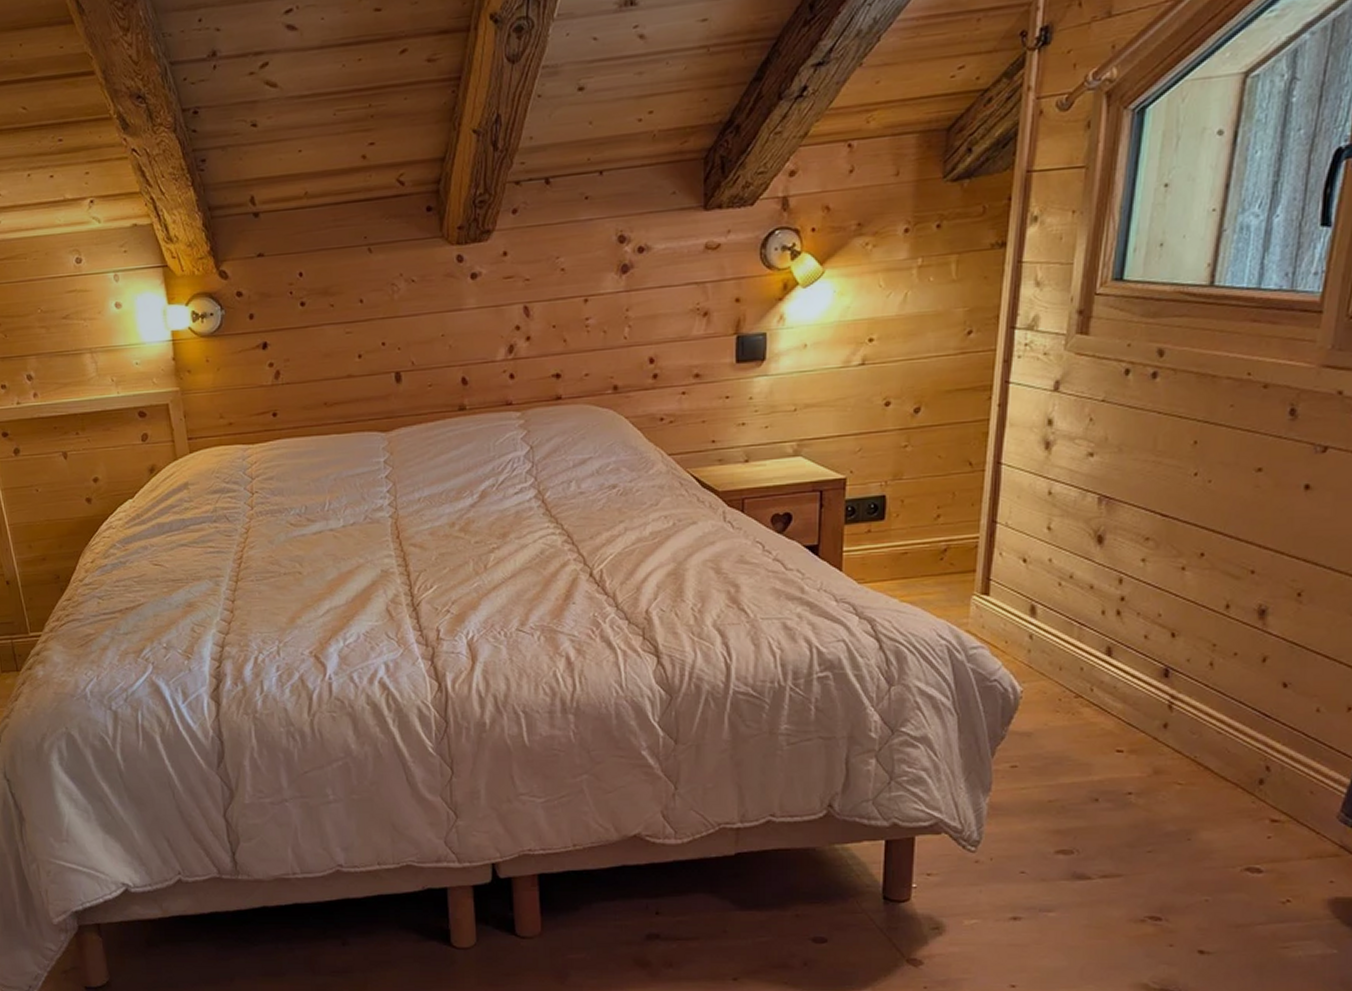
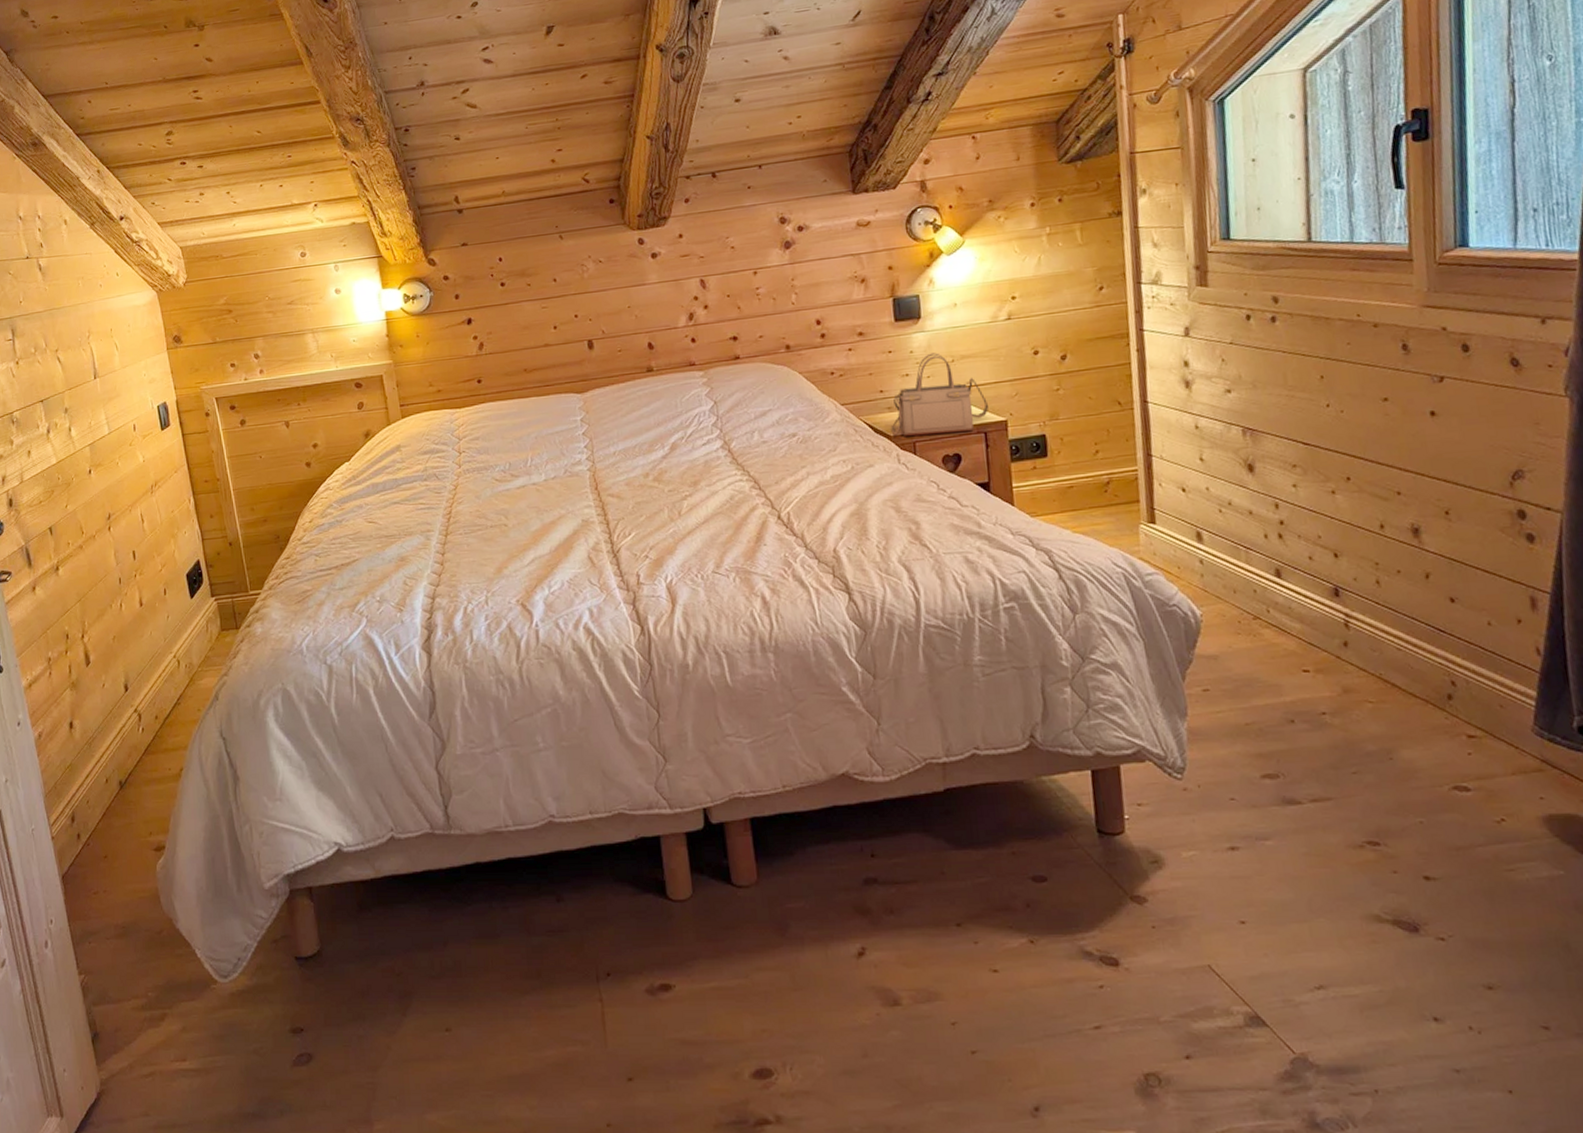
handbag: none [719,400,827,493] -> present [891,353,988,437]

